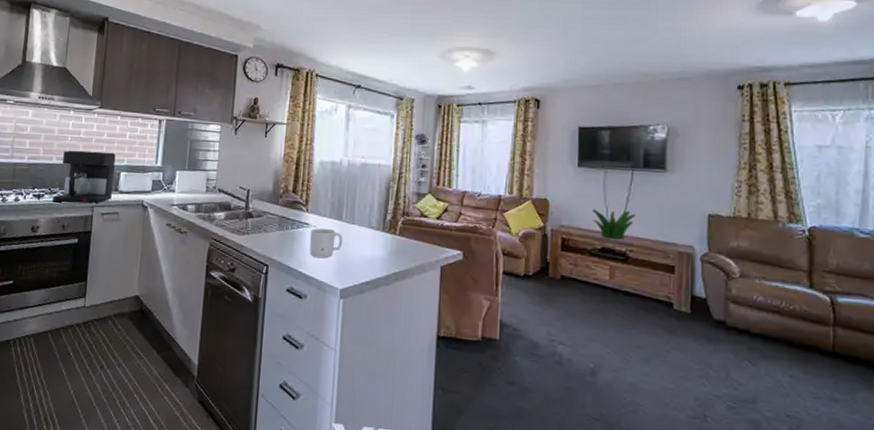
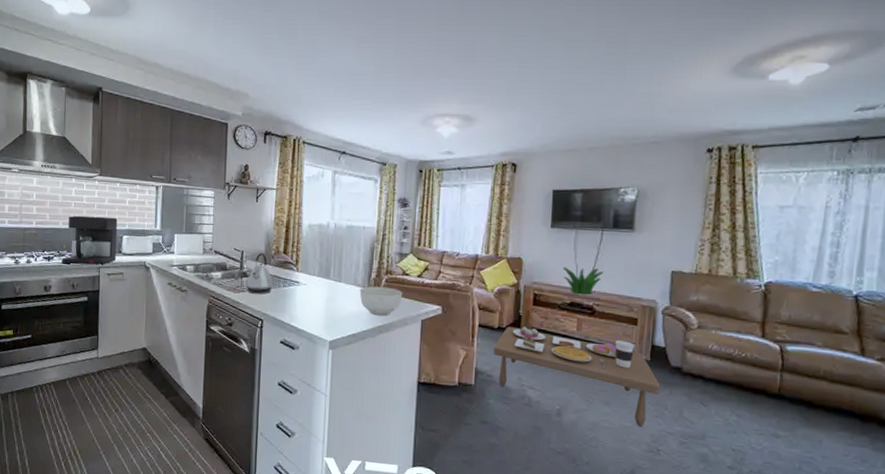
kettle: none [251,191,281,237] -> present [246,252,273,294]
mug: present [310,228,343,259] -> none [300,286,331,314]
bowl: none [374,228,421,262] -> present [359,286,403,316]
coffee table: none [519,273,704,390] -> present [493,326,661,428]

